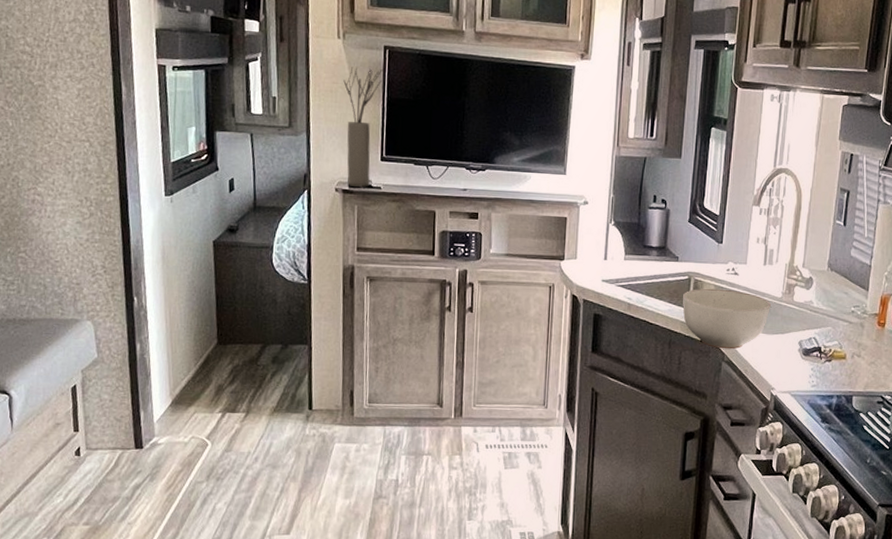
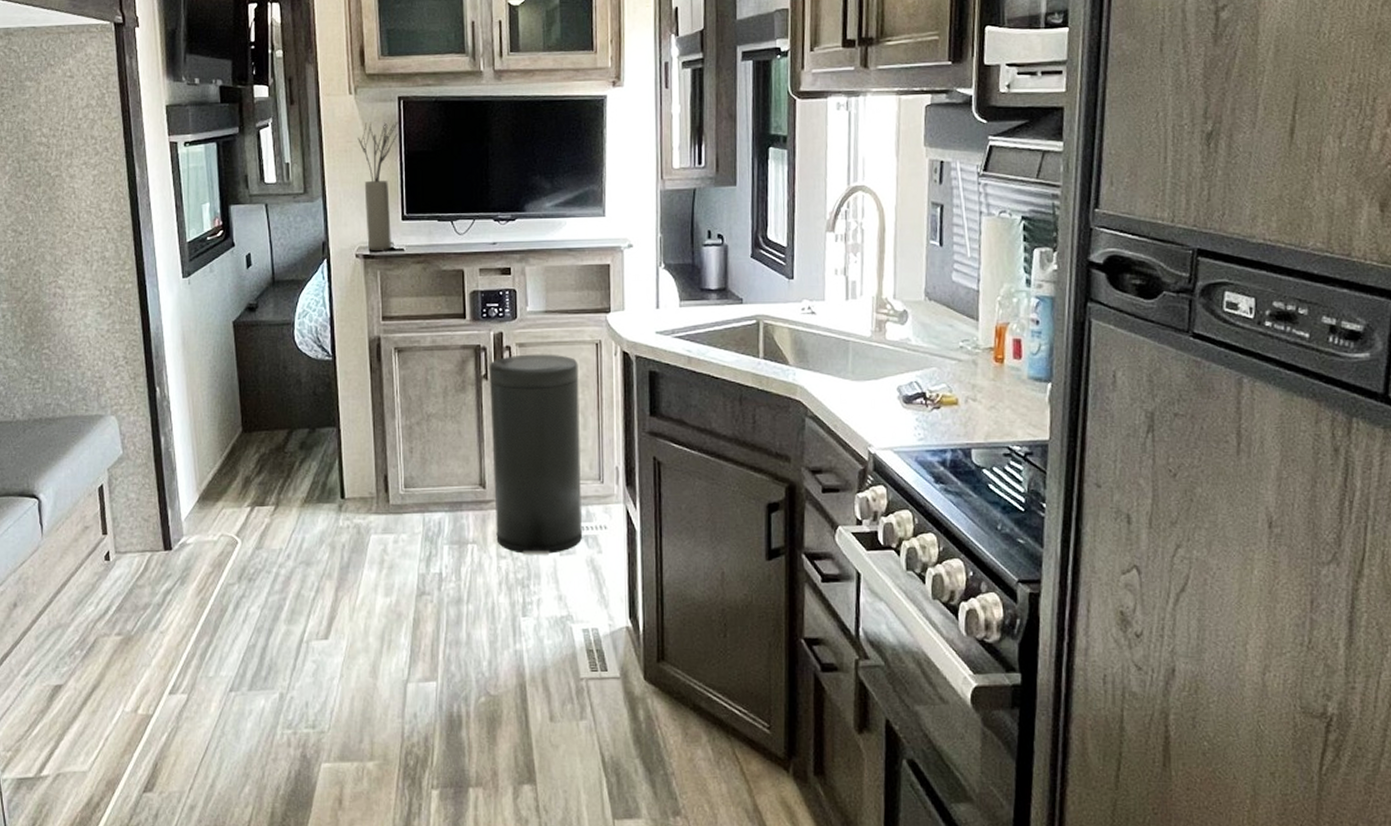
pedal bin: none [449,291,533,468] -> present [489,354,583,555]
bowl: present [682,288,772,350] -> none [751,332,860,402]

